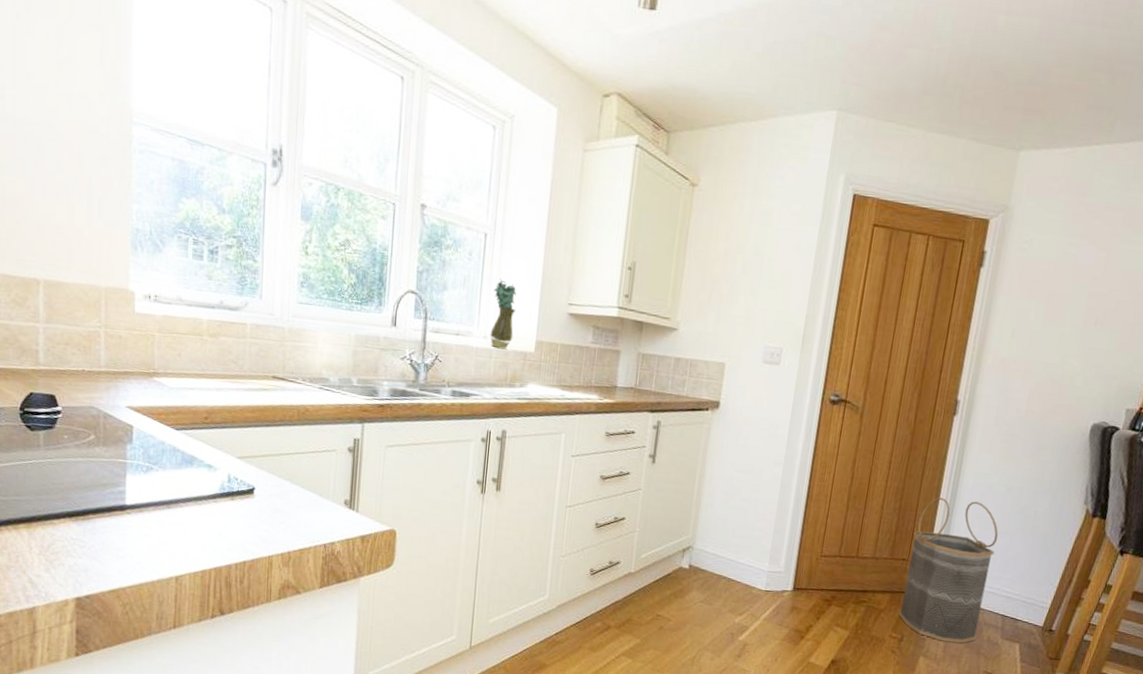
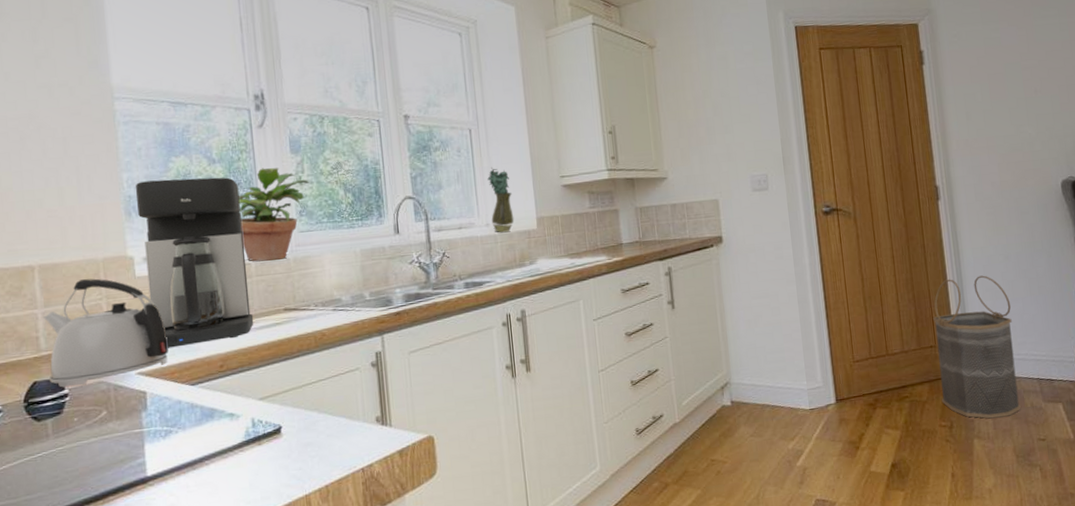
kettle: none [44,303,158,406] -> present [43,278,168,388]
coffee maker: none [143,216,245,394] -> present [135,177,254,348]
potted plant: none [241,229,315,327] -> present [238,168,309,262]

